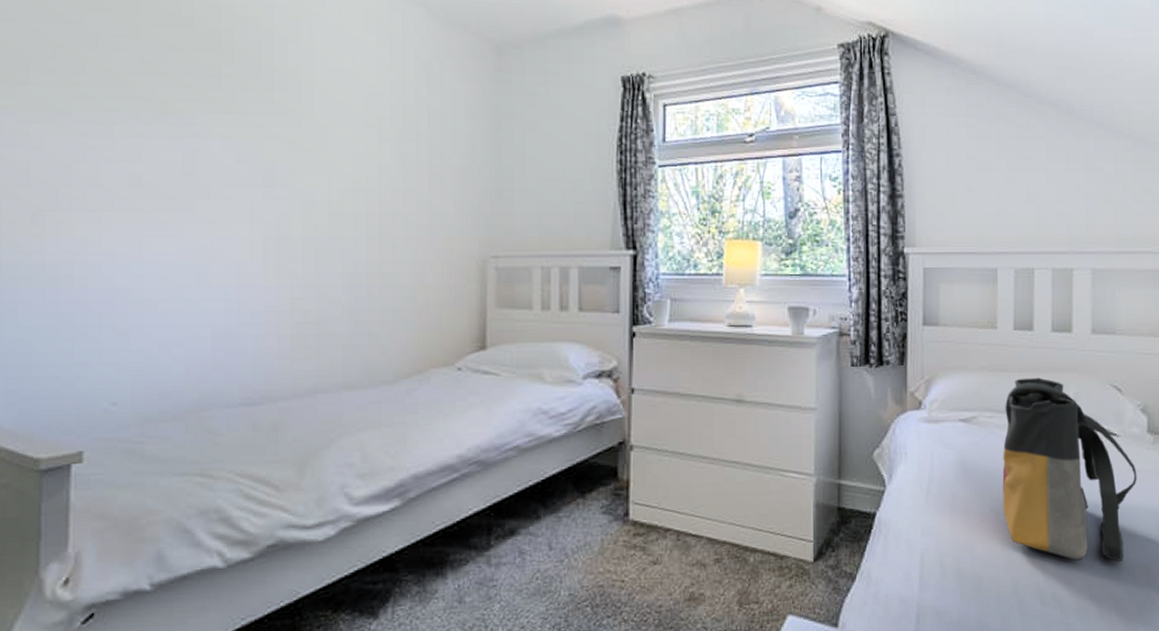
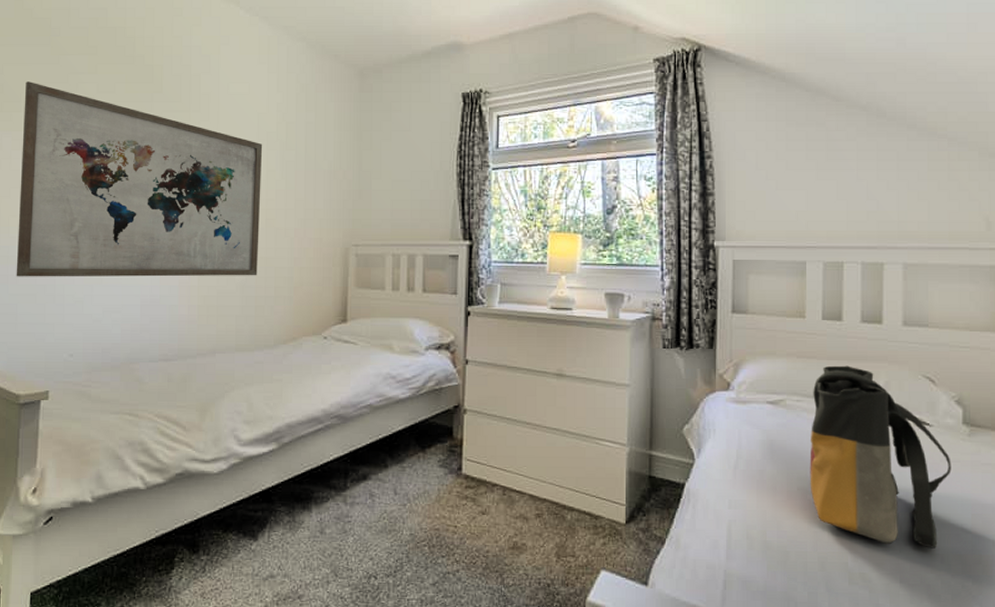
wall art: none [28,45,373,304] -> present [16,81,263,277]

